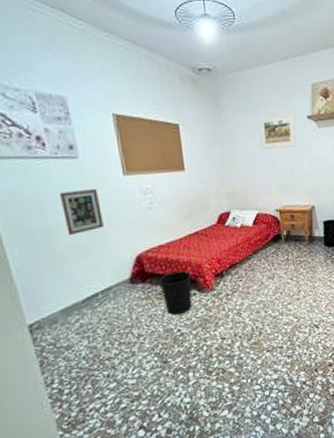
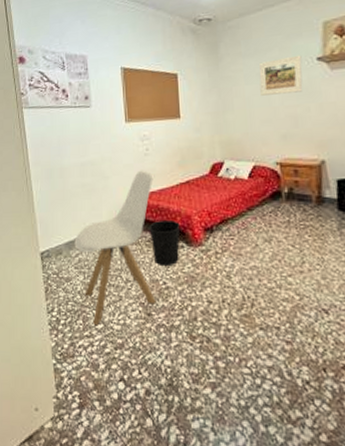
picture frame: present [59,189,104,235] -> none [74,135,105,175]
chair: none [72,224,172,386] -> present [74,170,156,326]

